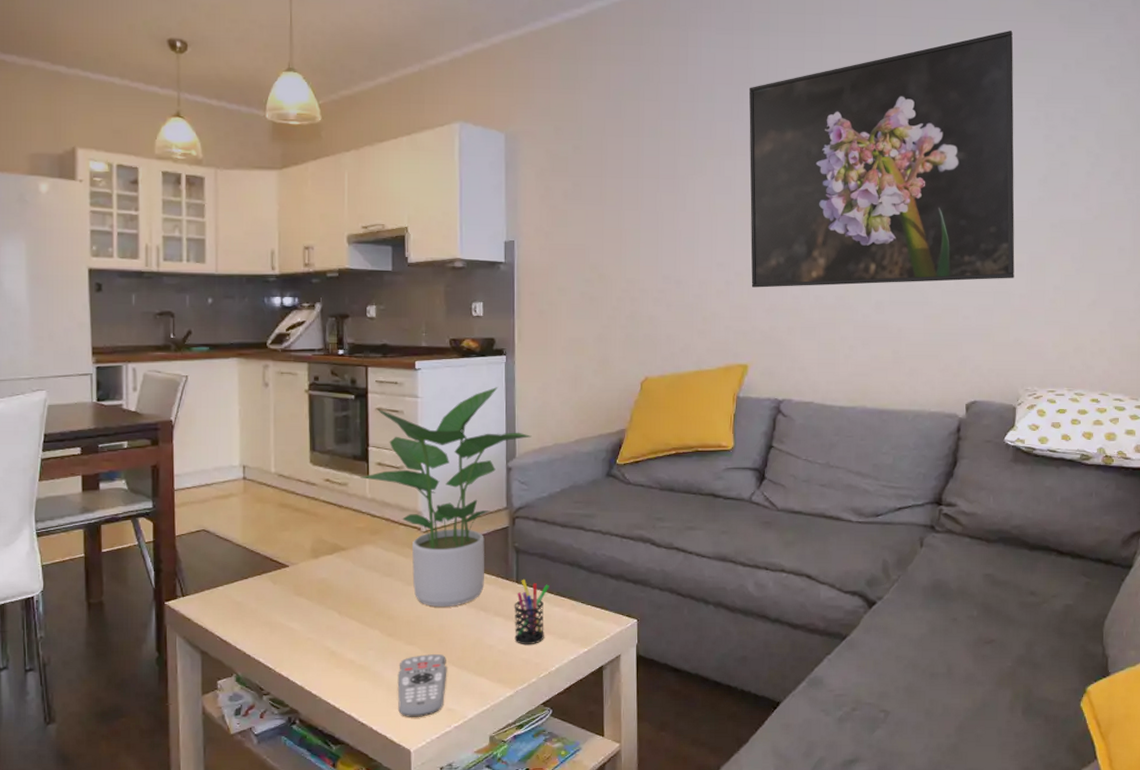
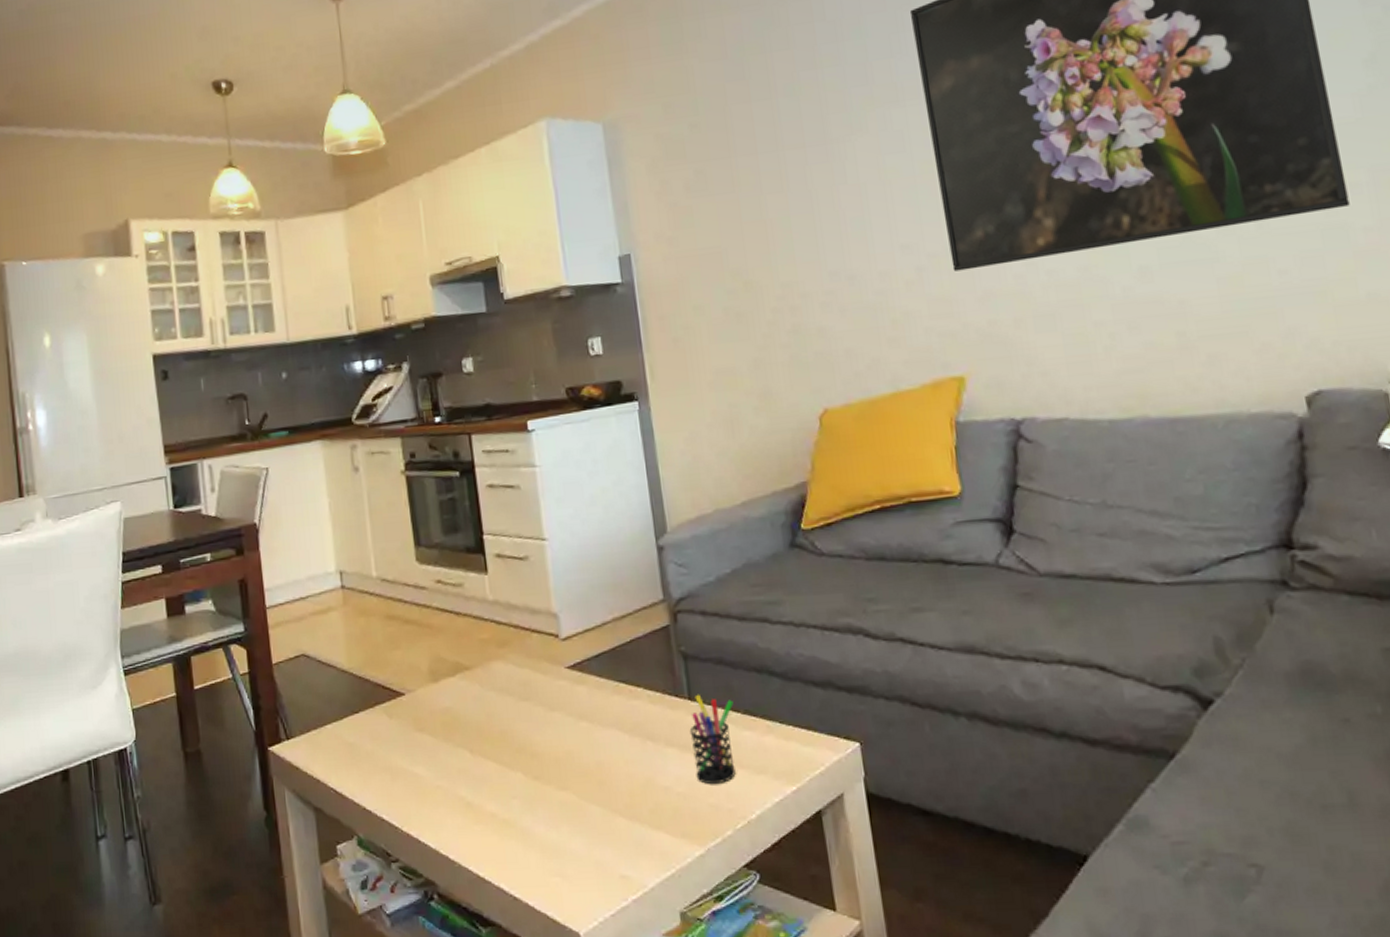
potted plant: present [360,387,532,608] -> none [478,443,684,739]
remote control: present [397,654,447,717] -> none [551,801,615,888]

